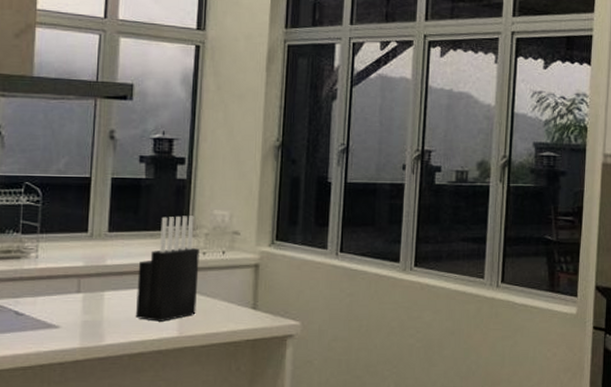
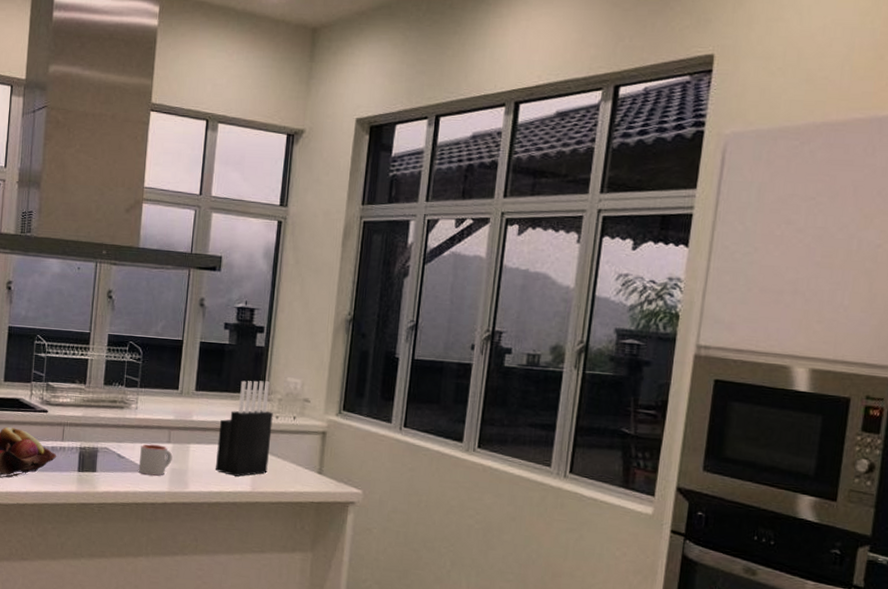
mug: none [41,296,84,331] -> present [138,444,173,476]

